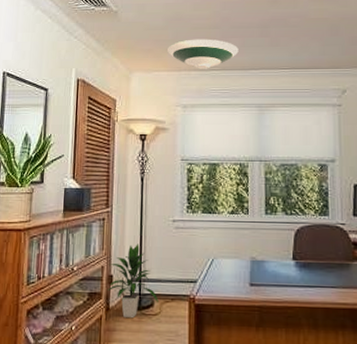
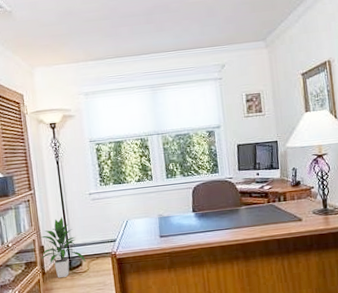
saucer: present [168,39,239,69] -> none [64,30,129,59]

